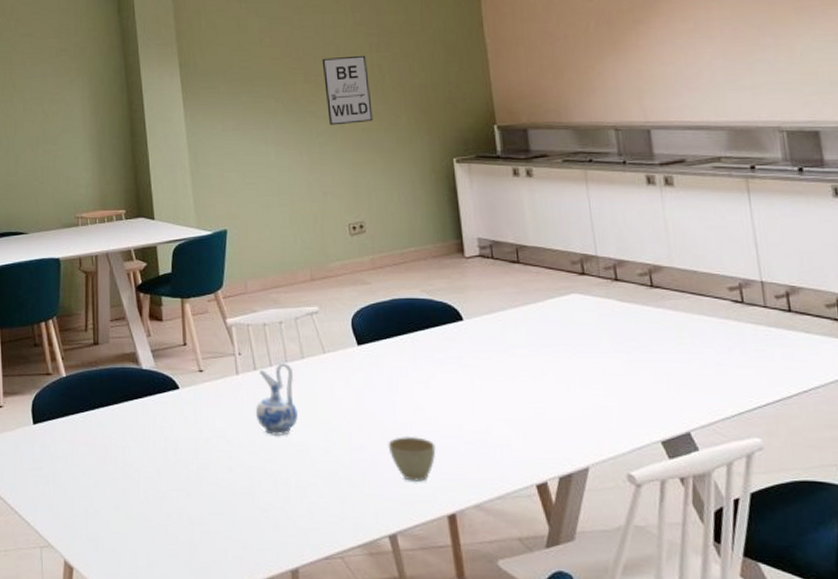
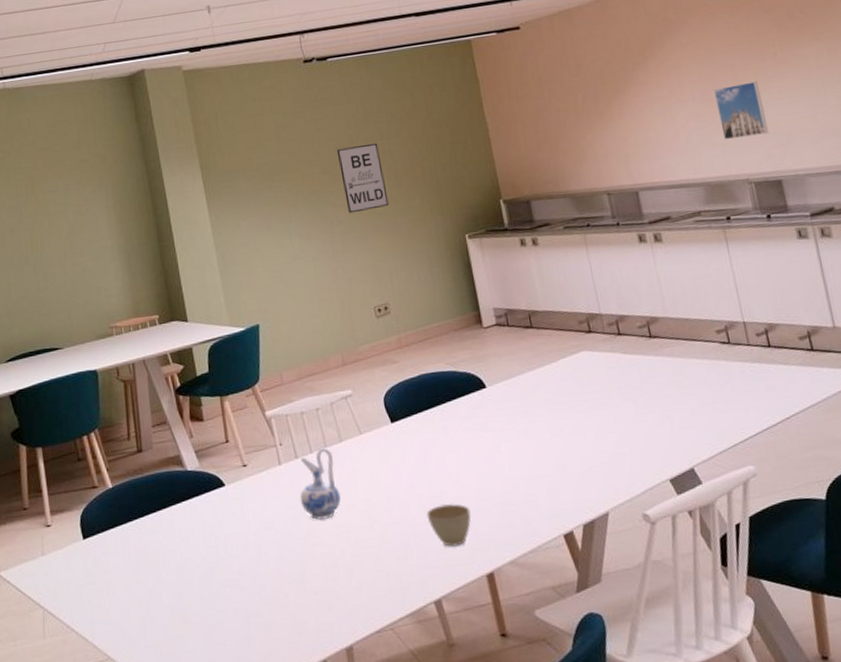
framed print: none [746,21,809,83] -> present [713,81,769,140]

